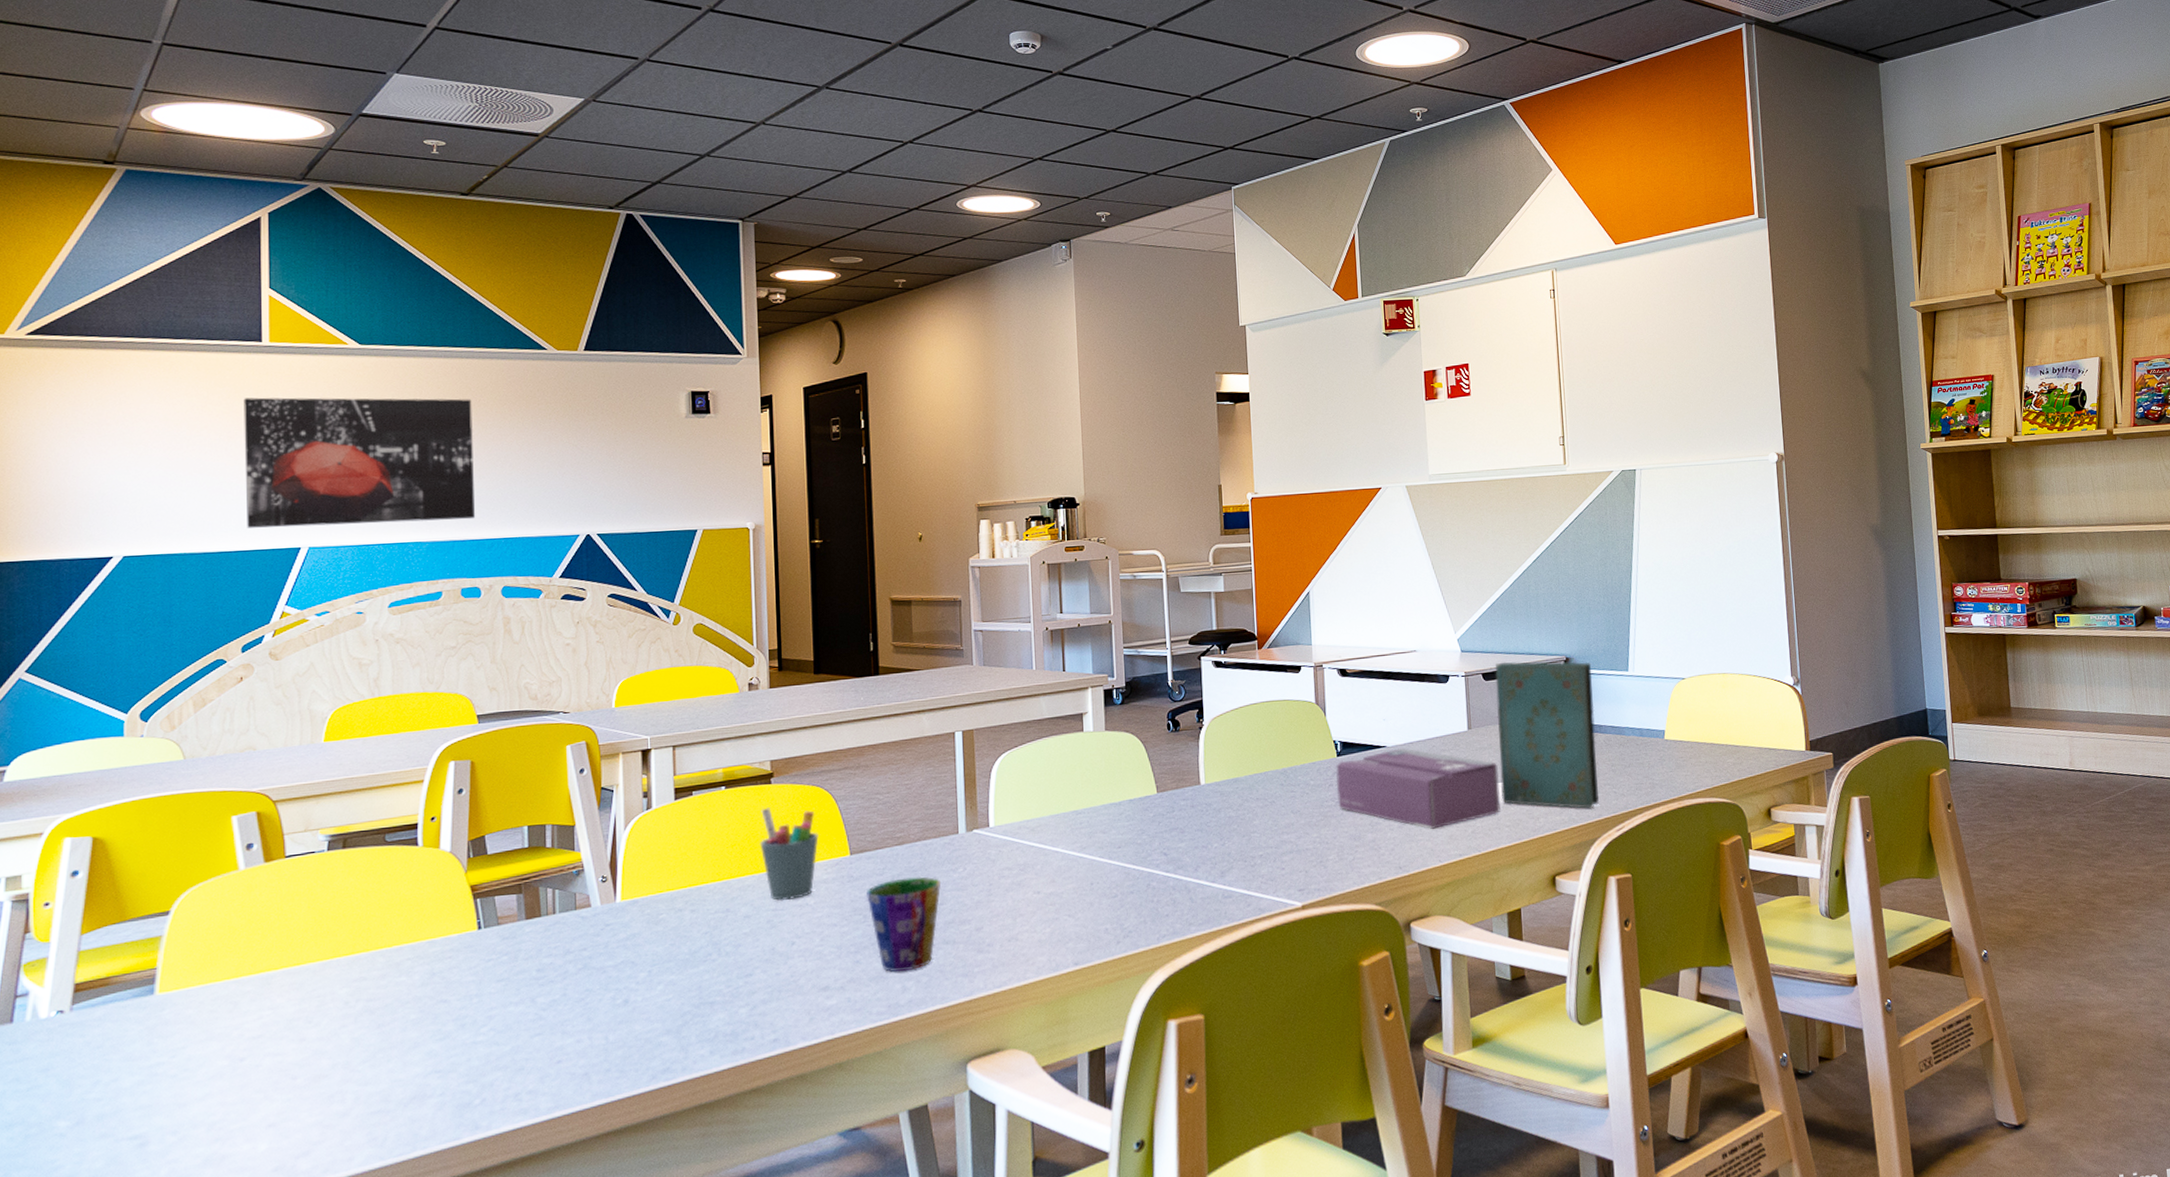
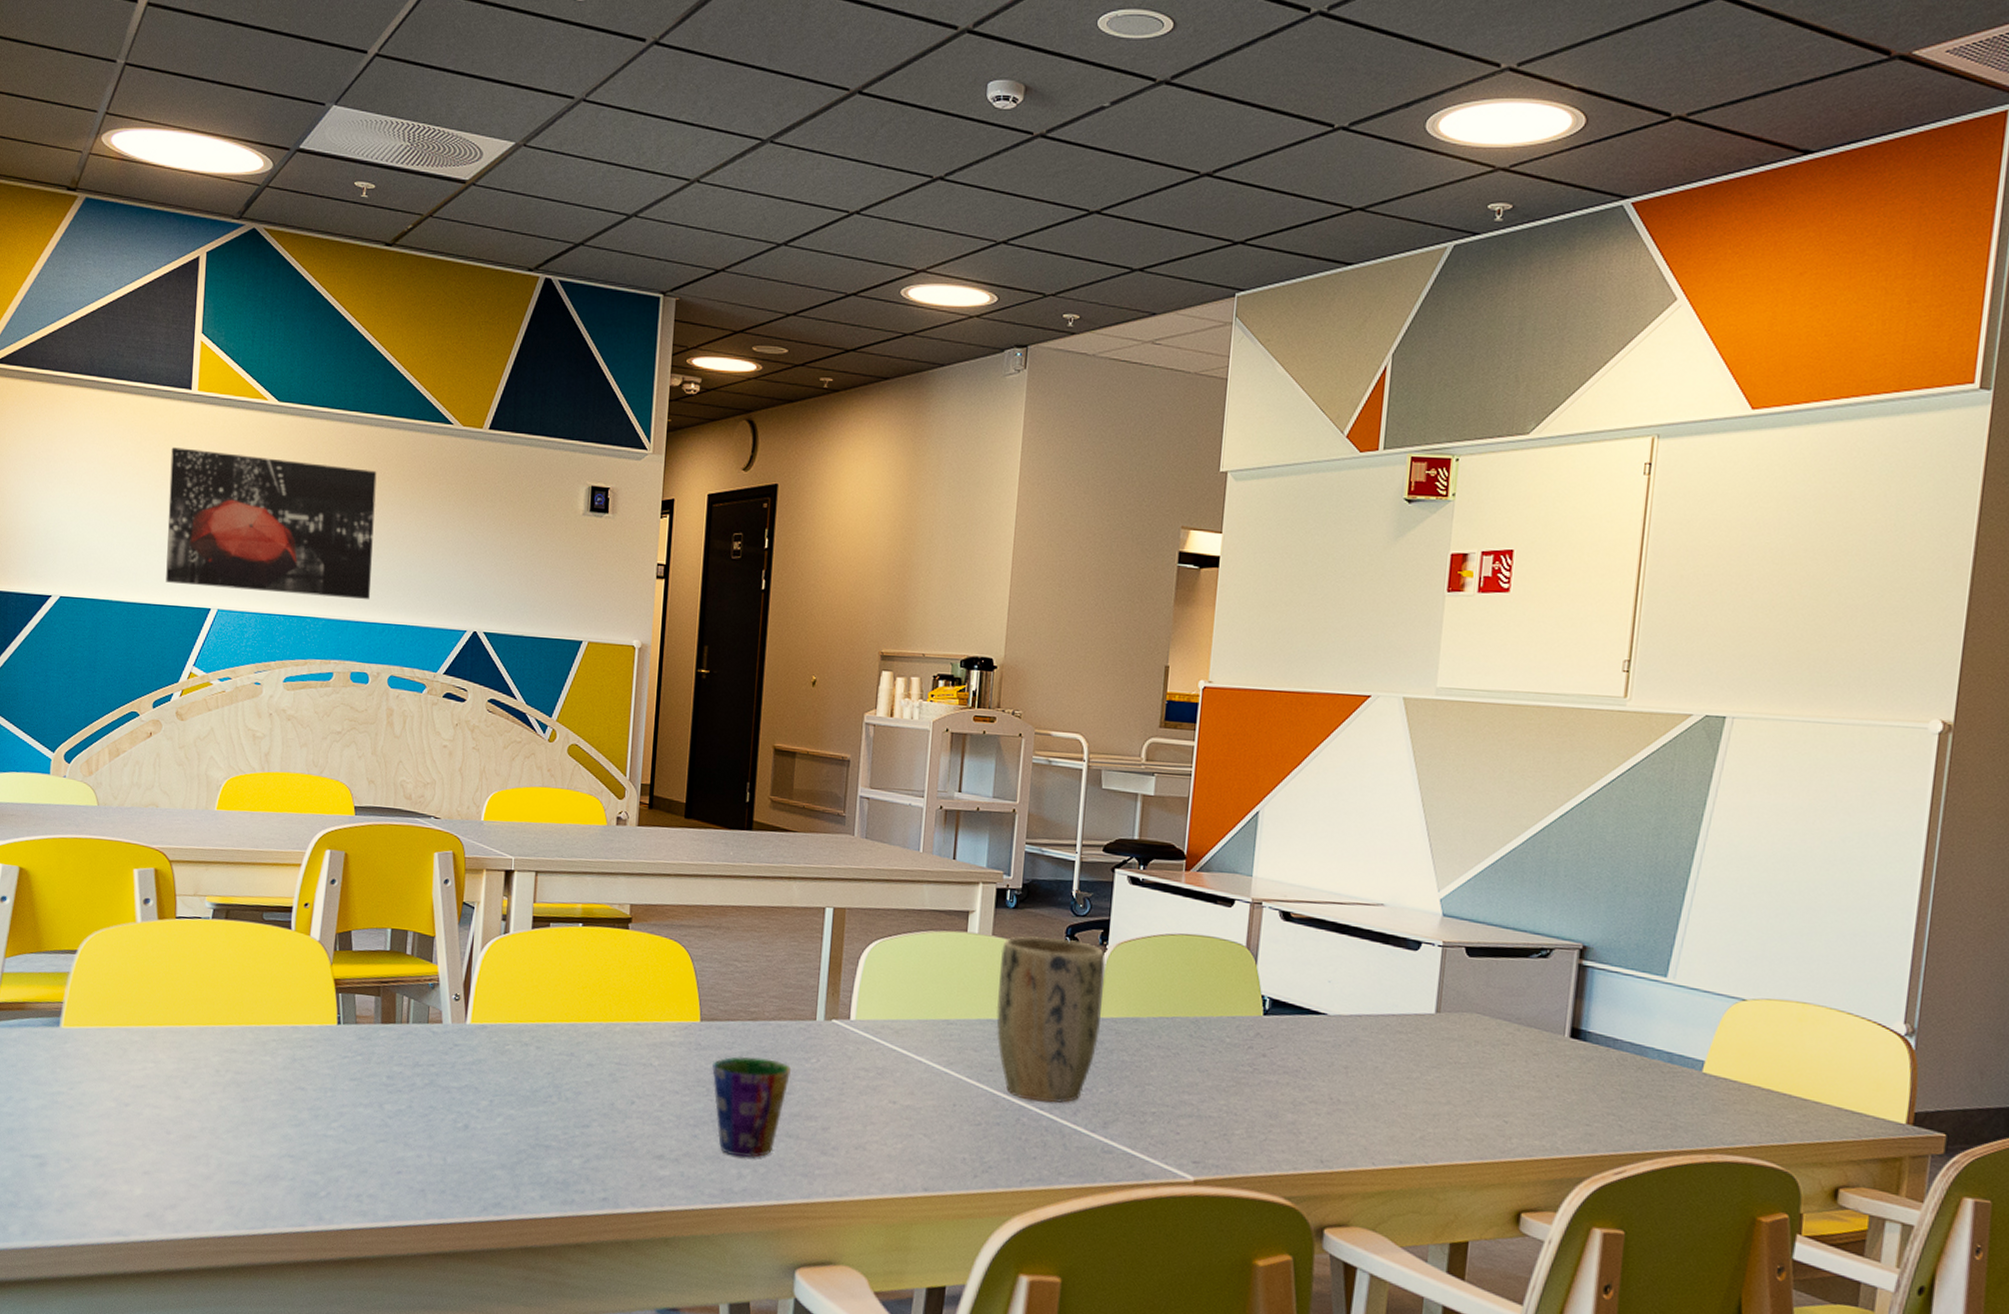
pen holder: present [760,807,819,901] -> none [610,953,671,1057]
plant pot: none [1114,722,1207,867] -> present [996,936,1106,1103]
tissue box: present [1336,748,1501,830] -> none [1256,1019,1467,1125]
book: present [1495,661,1599,809] -> none [1466,937,1617,1139]

